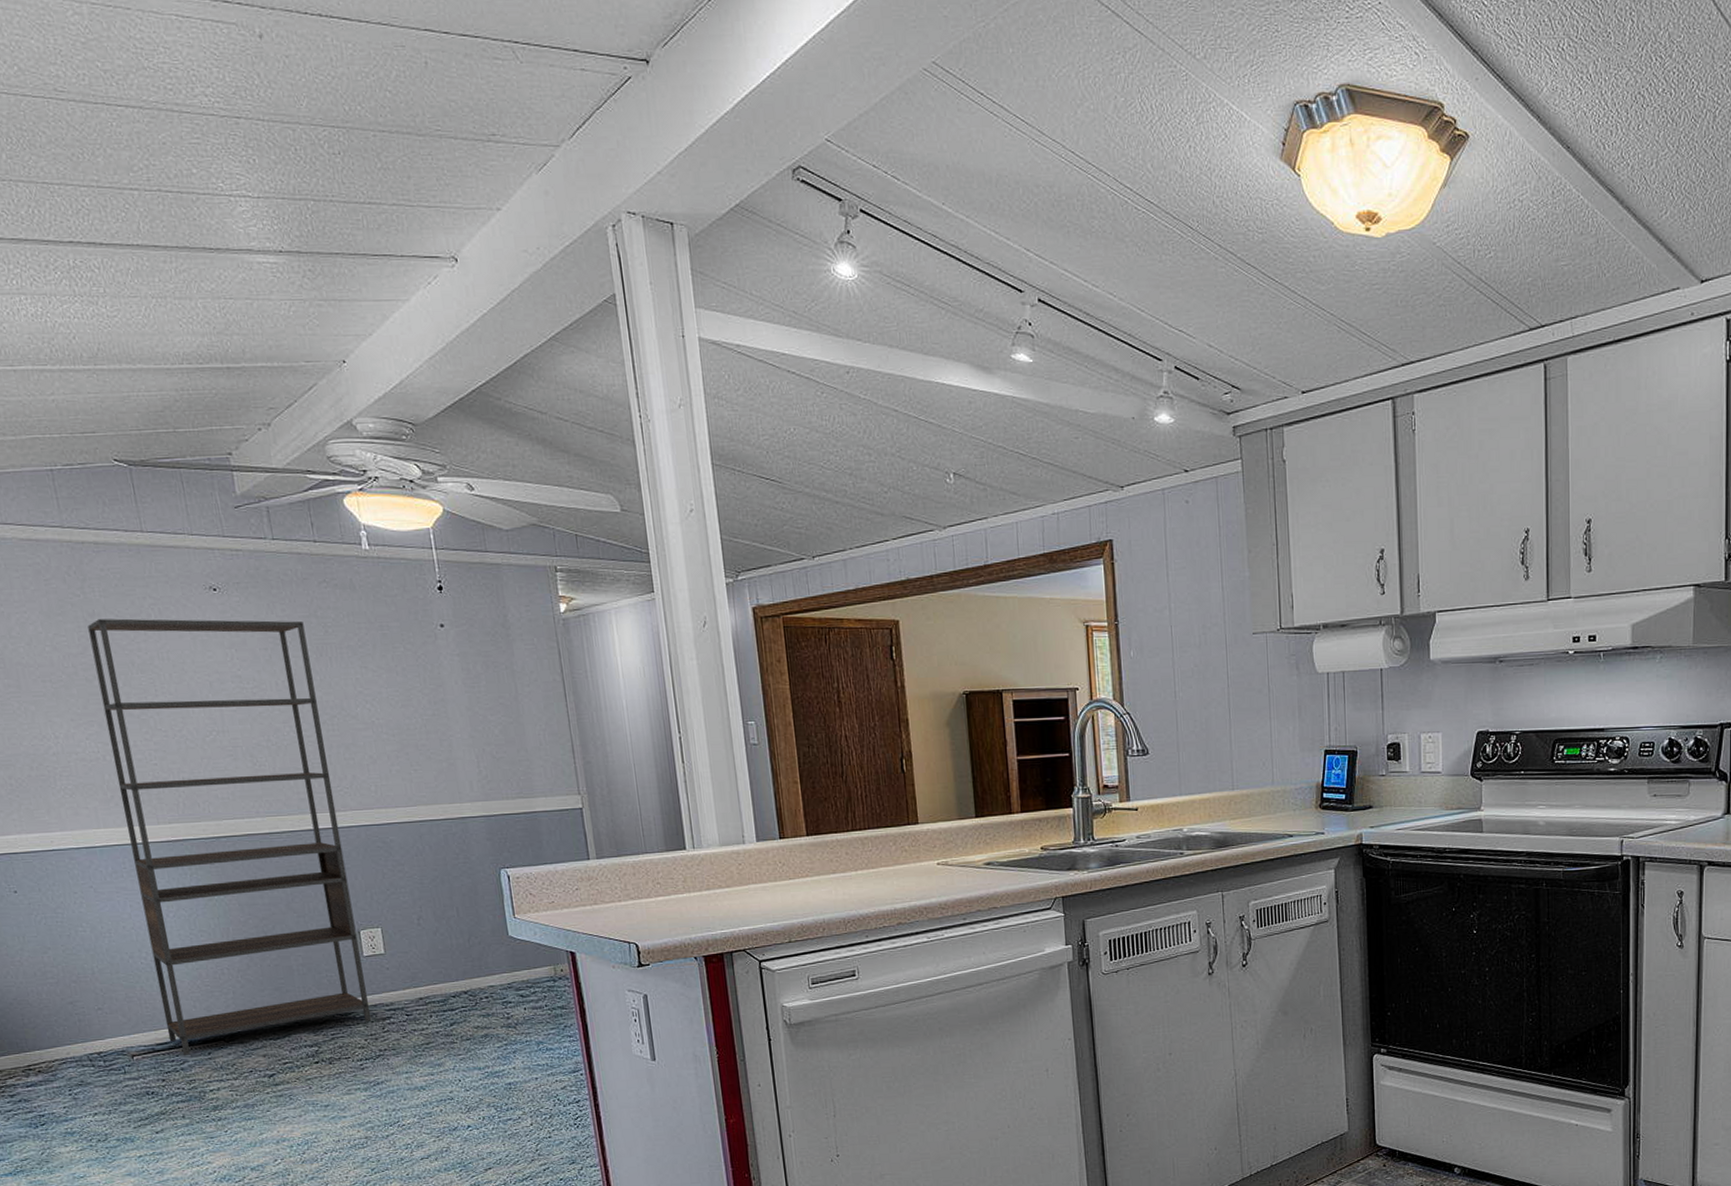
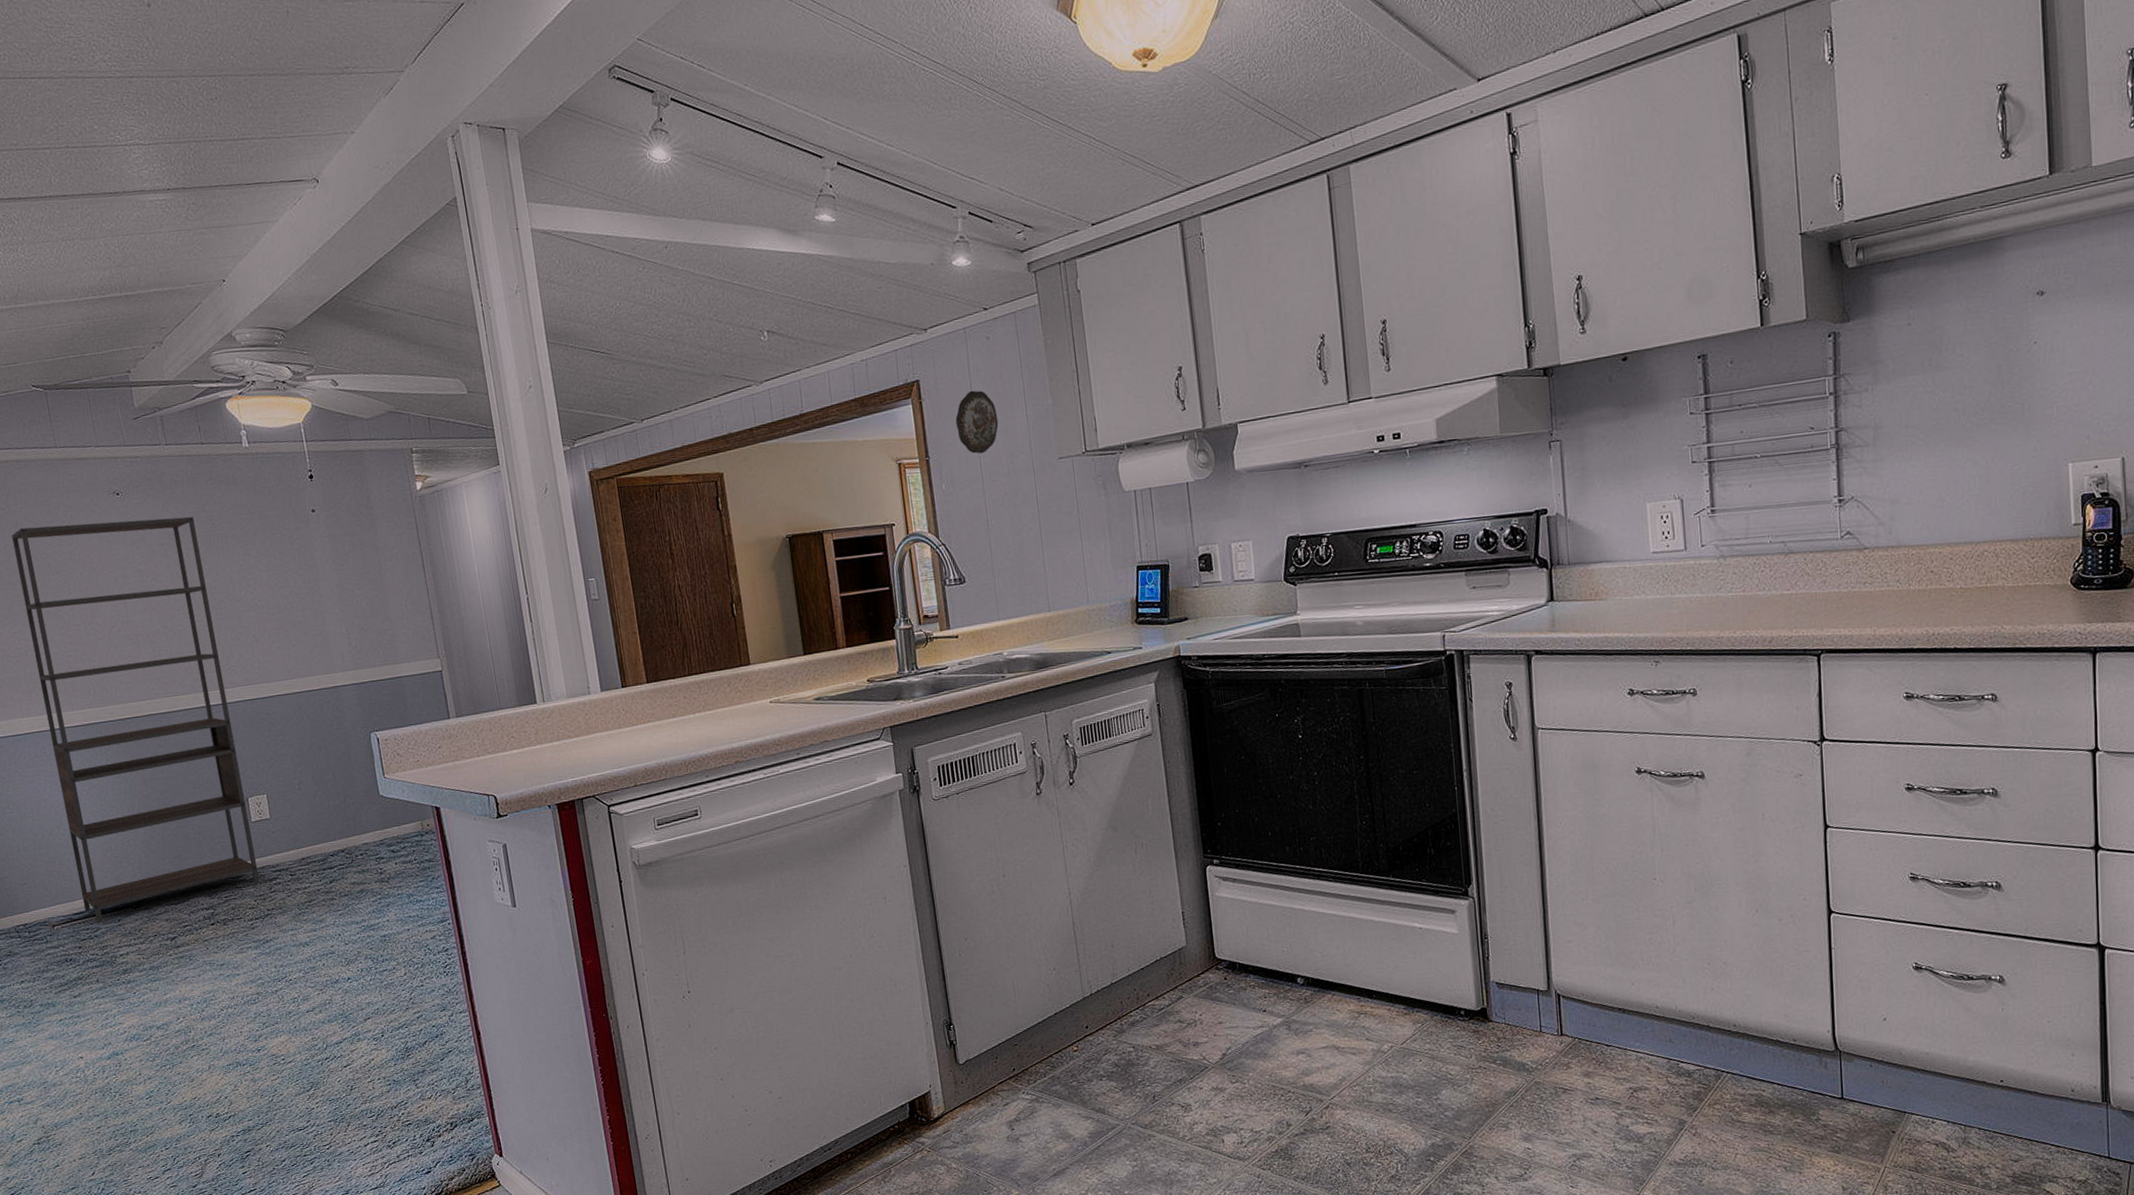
decorative plate: none [1148,555,1193,623] -> present [955,390,999,454]

